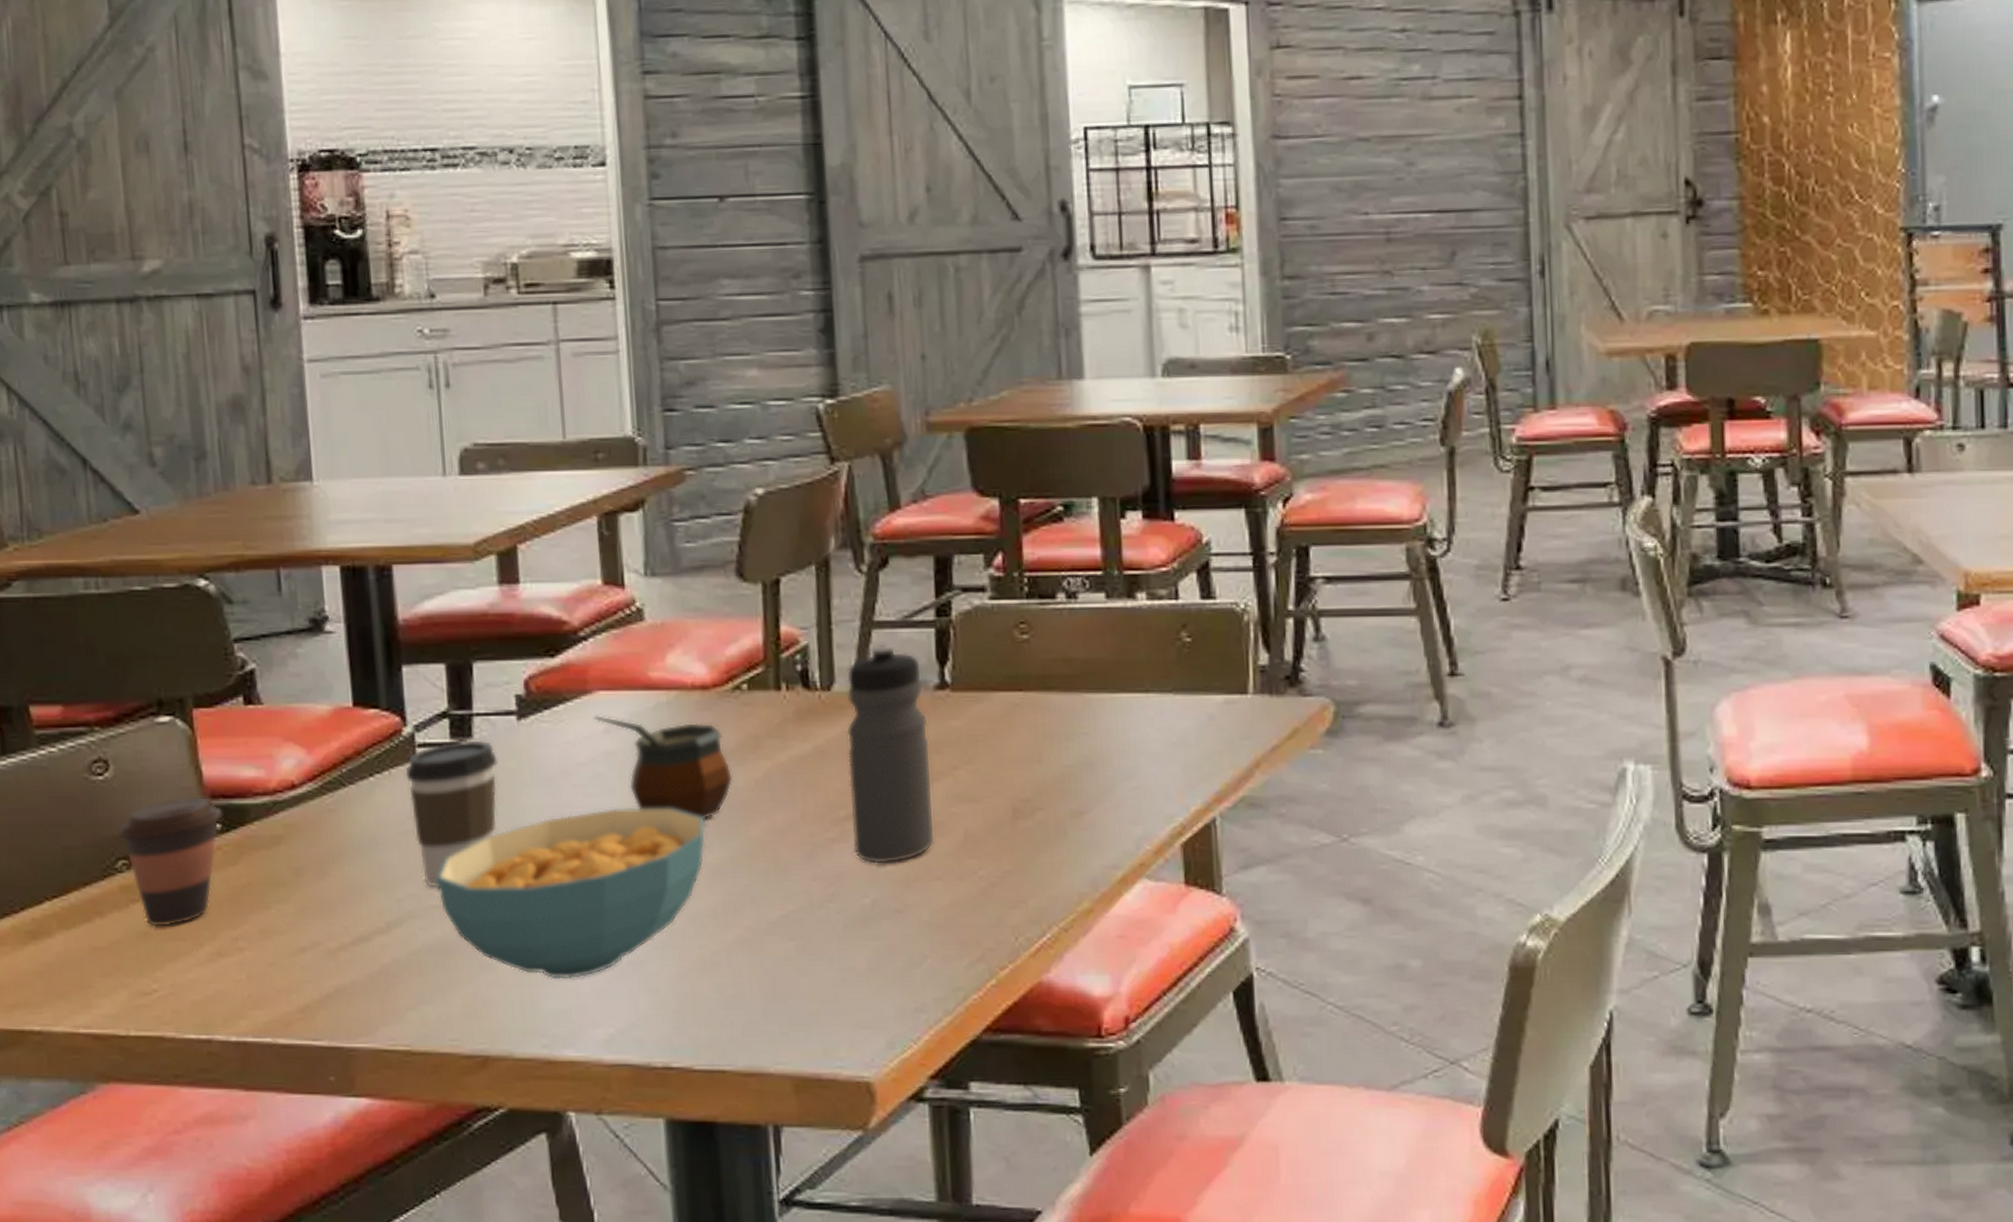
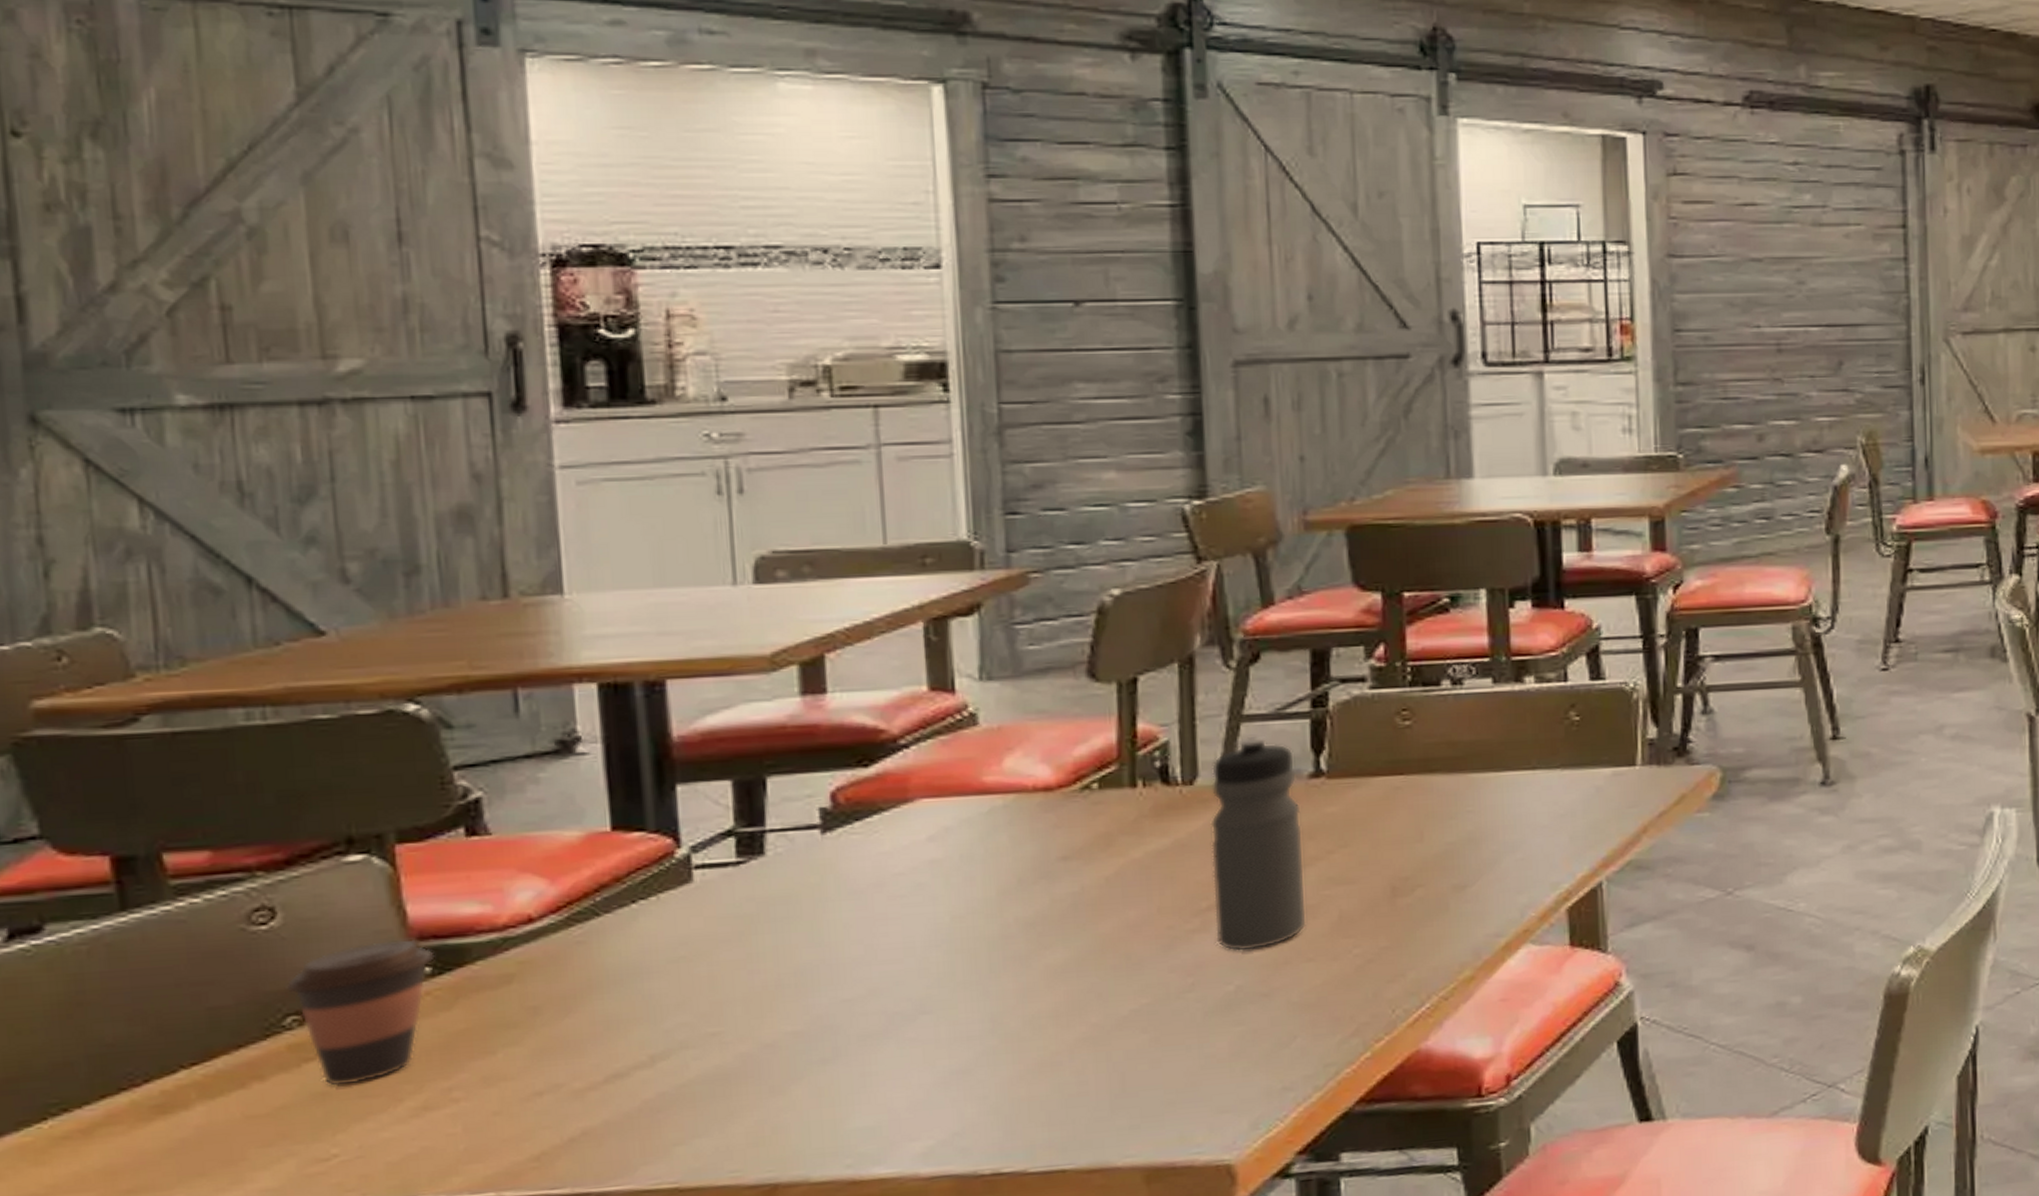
coffee cup: present [404,740,499,888] -> none [677,856,797,1015]
cereal bowl: present [436,807,706,979] -> none [715,912,1047,1097]
gourd: present [593,716,734,822] -> none [915,823,1080,923]

